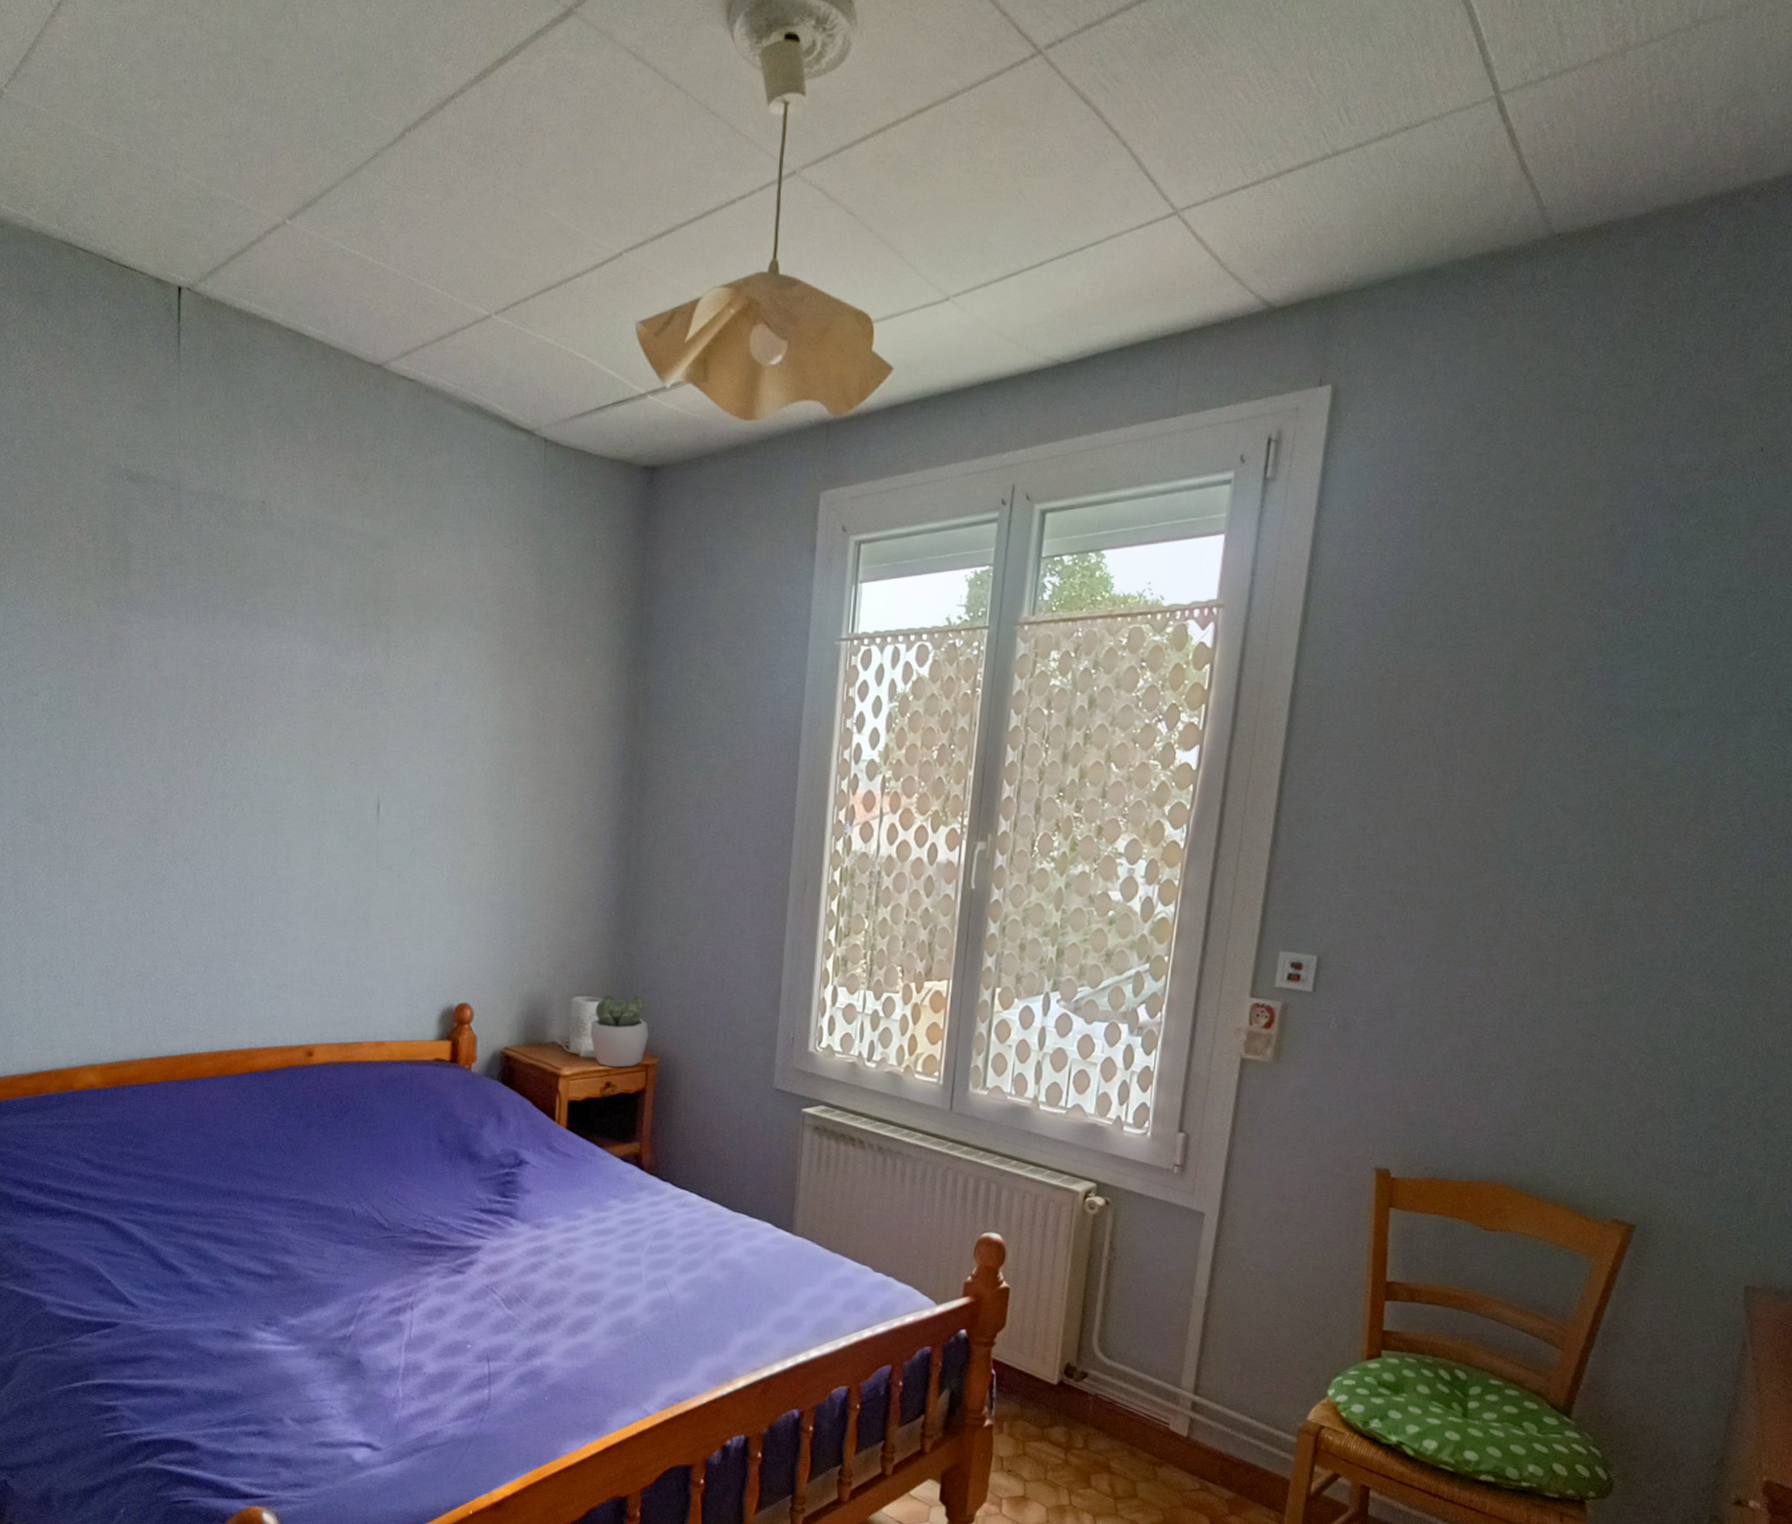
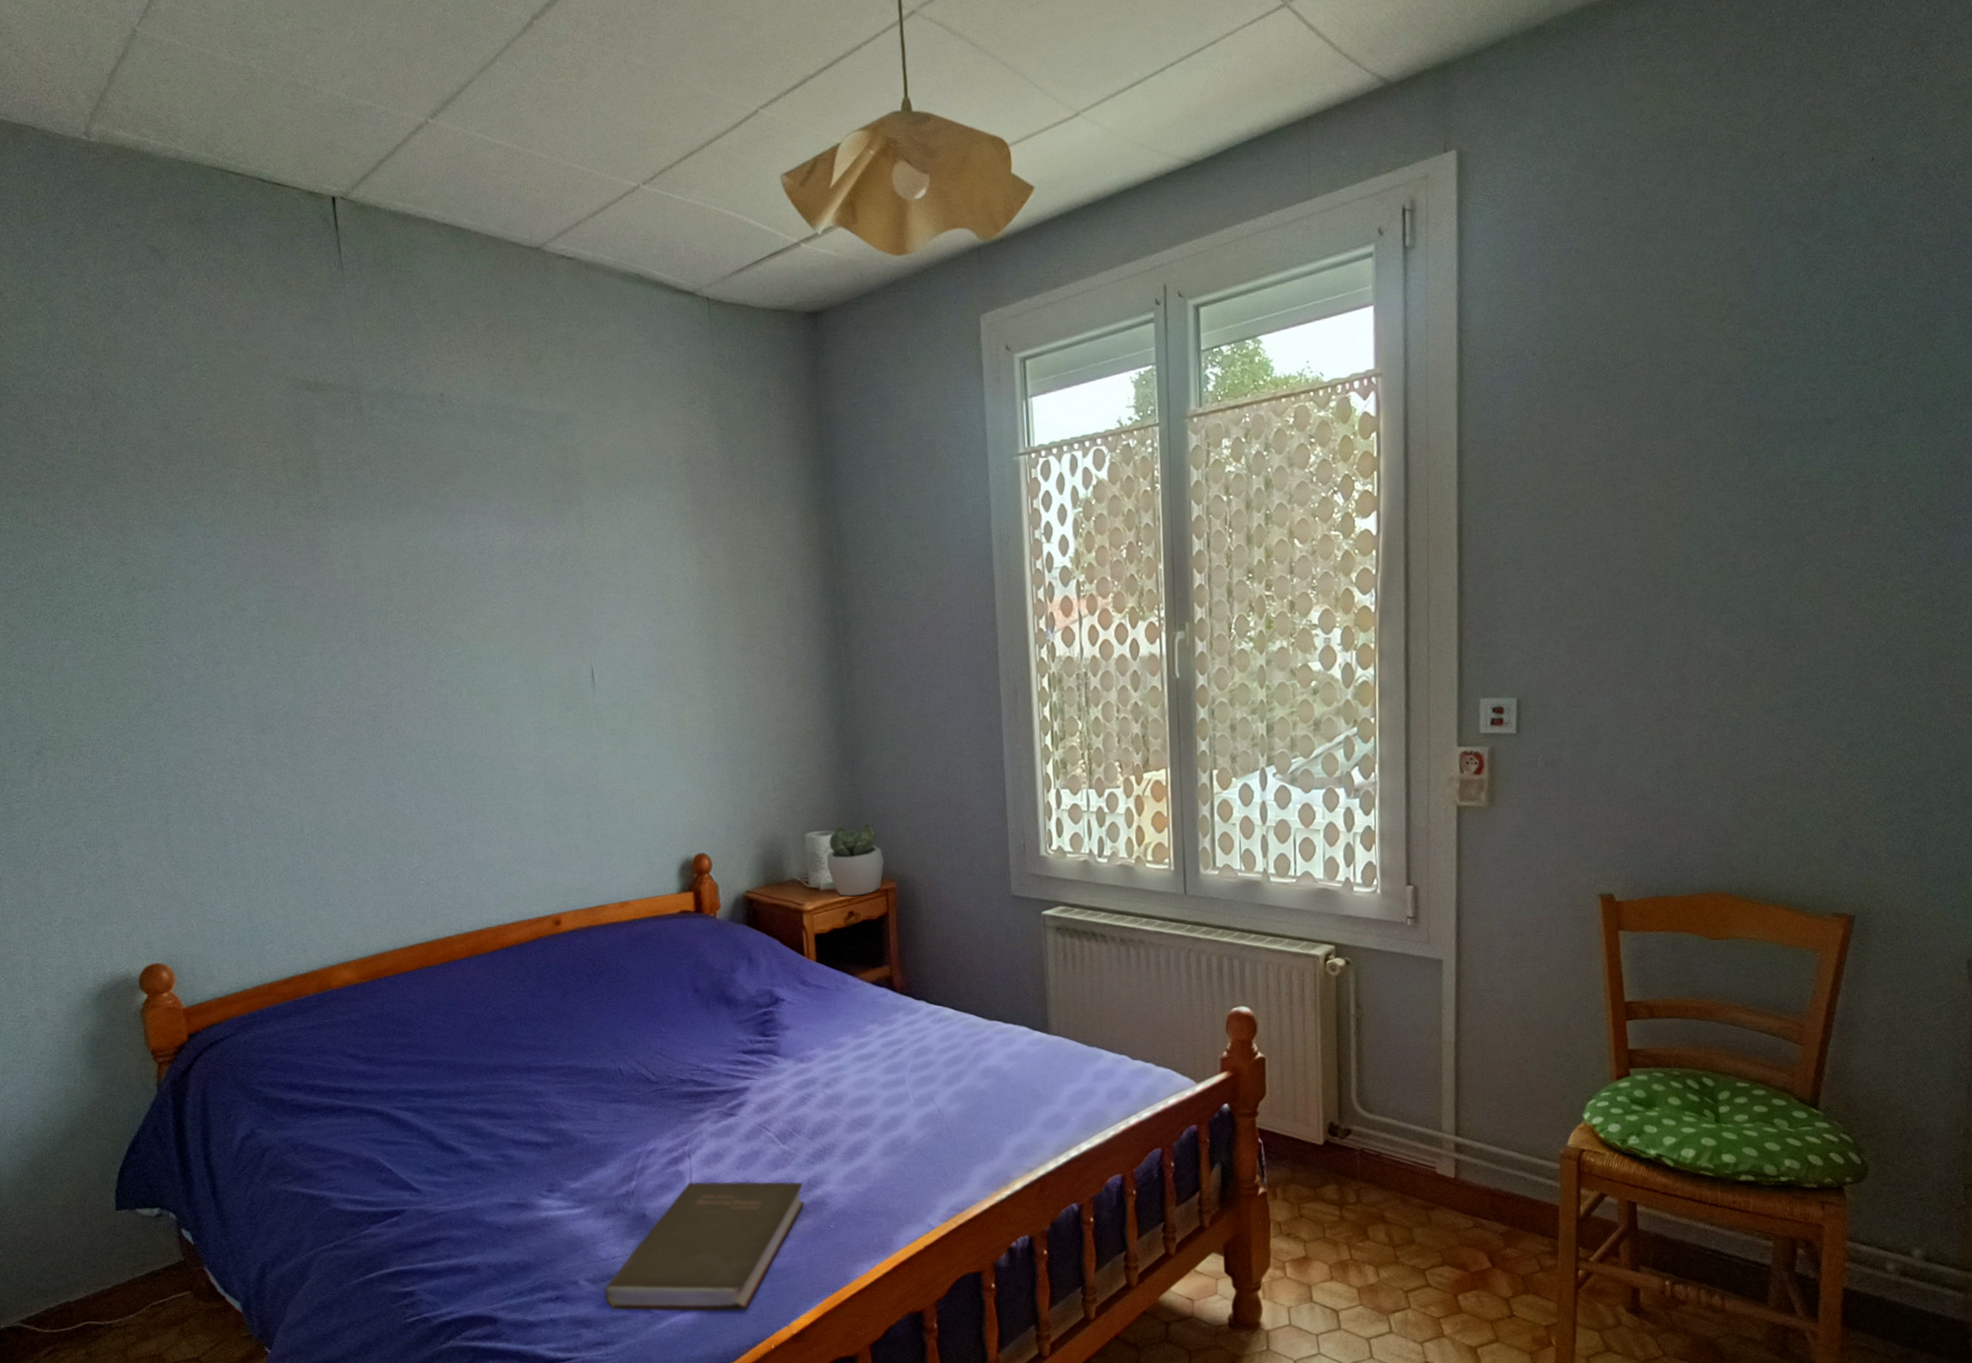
book: none [308,1335,524,1473] -> present [604,1181,805,1313]

